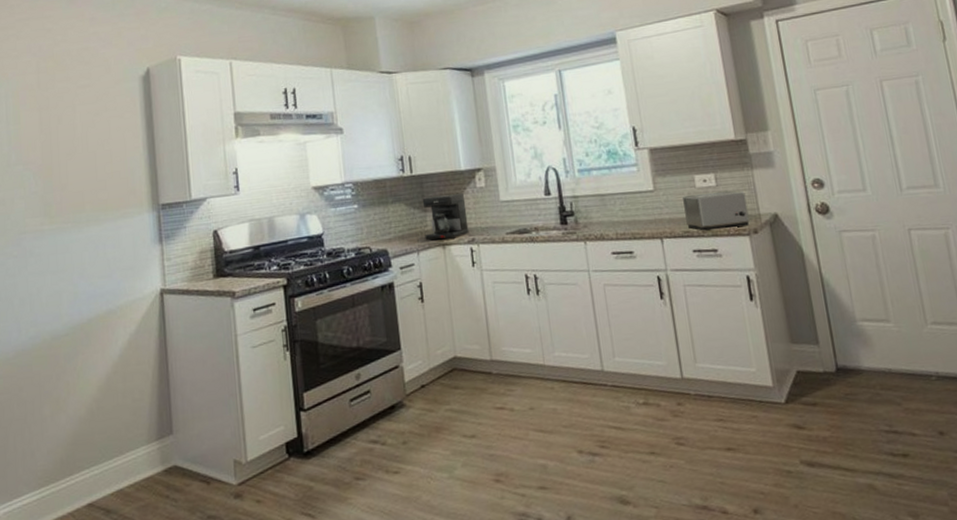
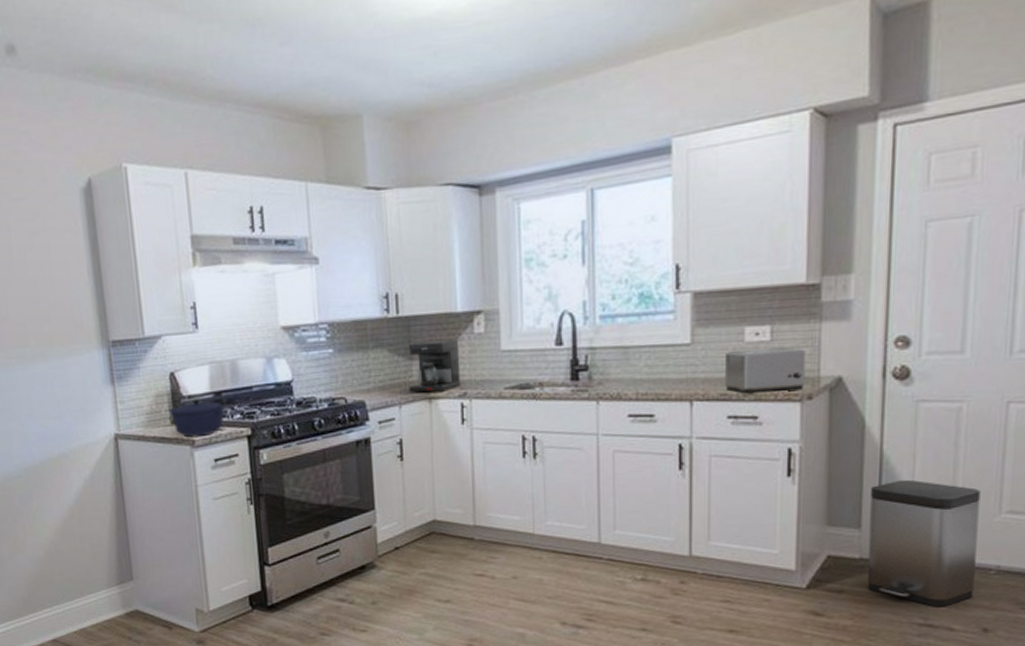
cooking pot: none [212,251,263,289] -> present [169,397,225,437]
pedal bin: none [820,298,924,414] -> present [867,479,981,607]

